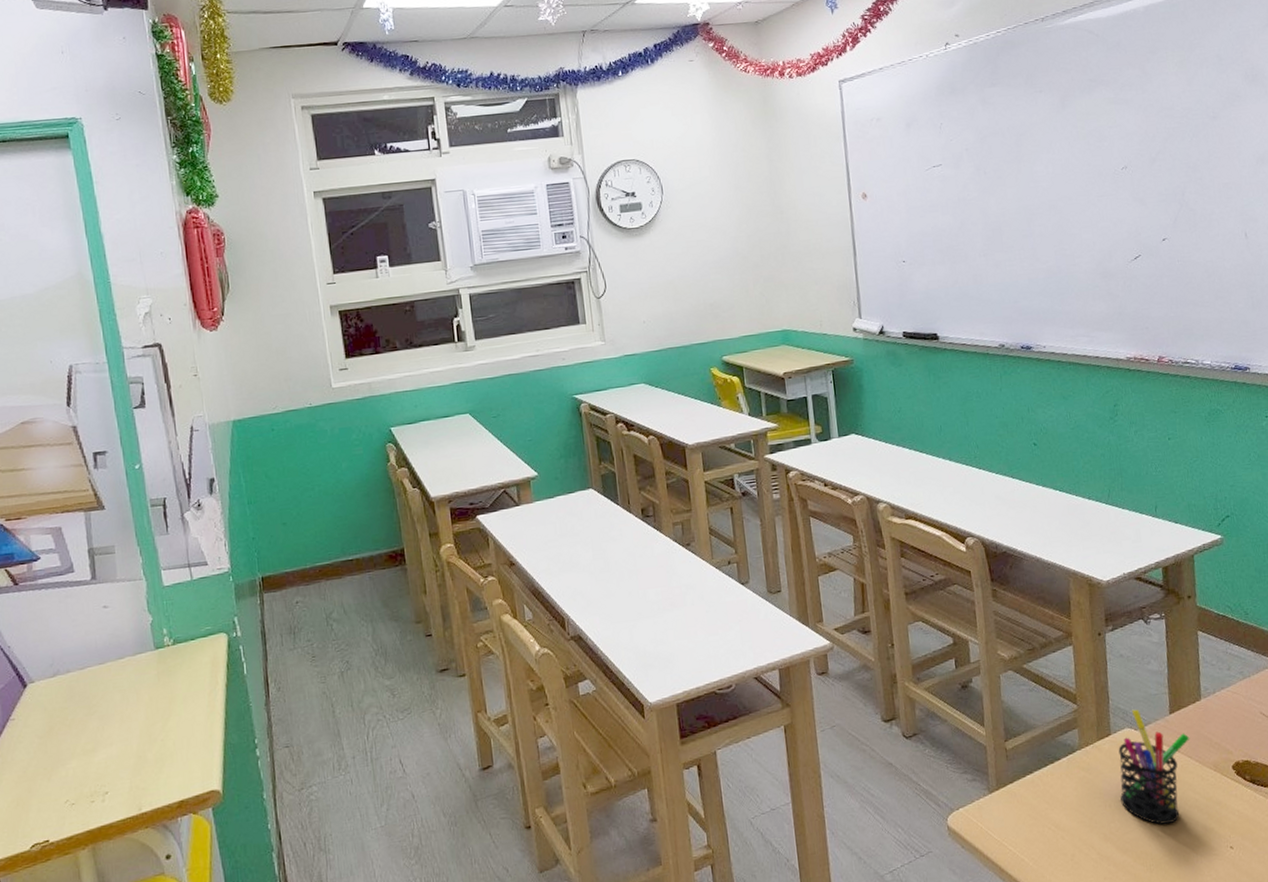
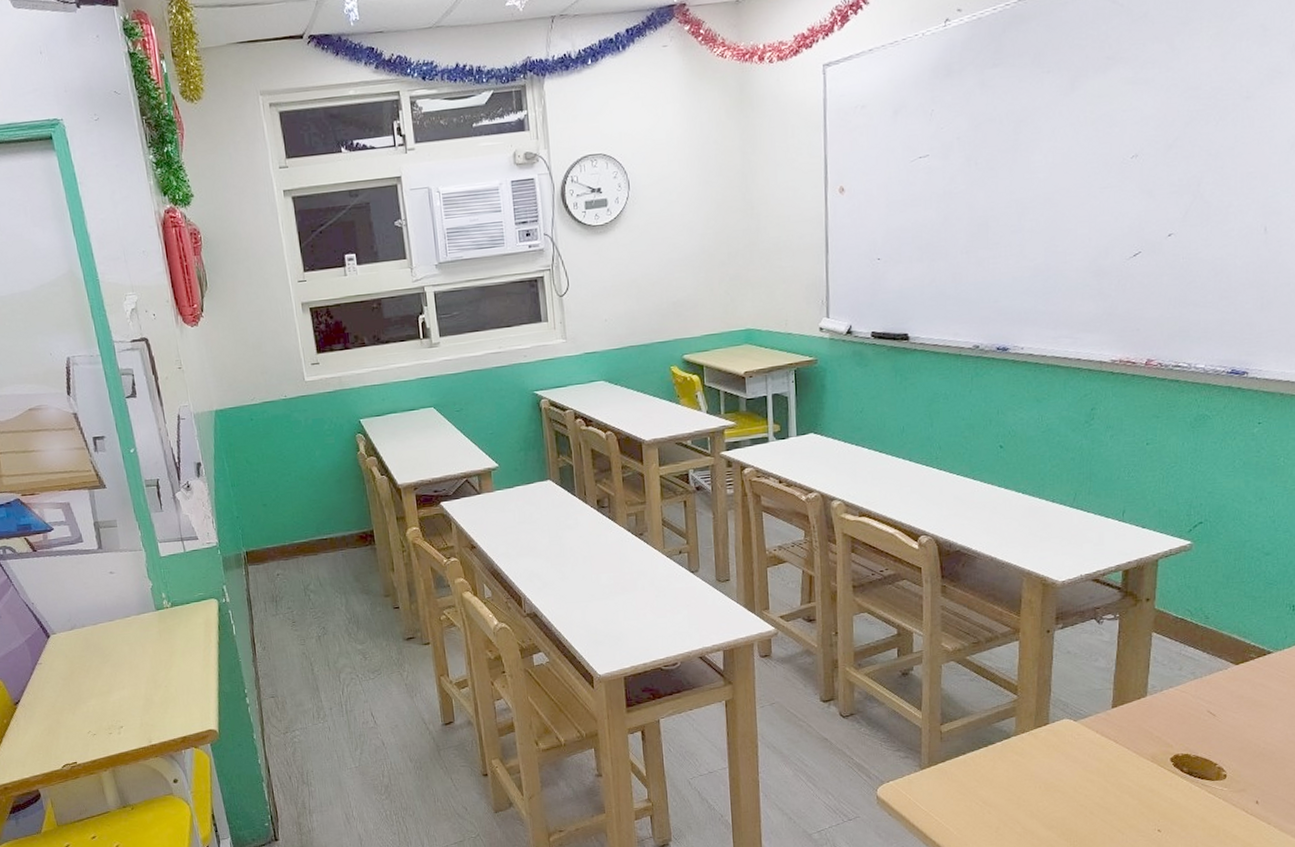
pen holder: present [1118,709,1190,825] -> none [1052,702,1130,807]

